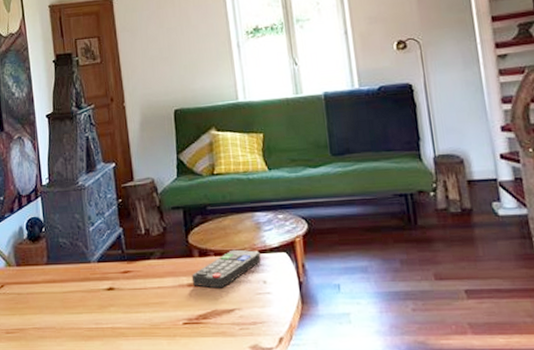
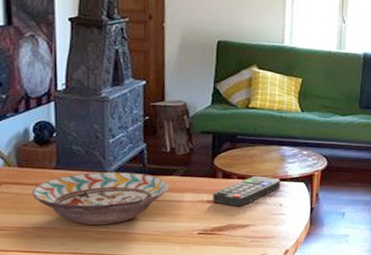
decorative bowl: none [29,260,148,321] -> present [31,171,169,225]

